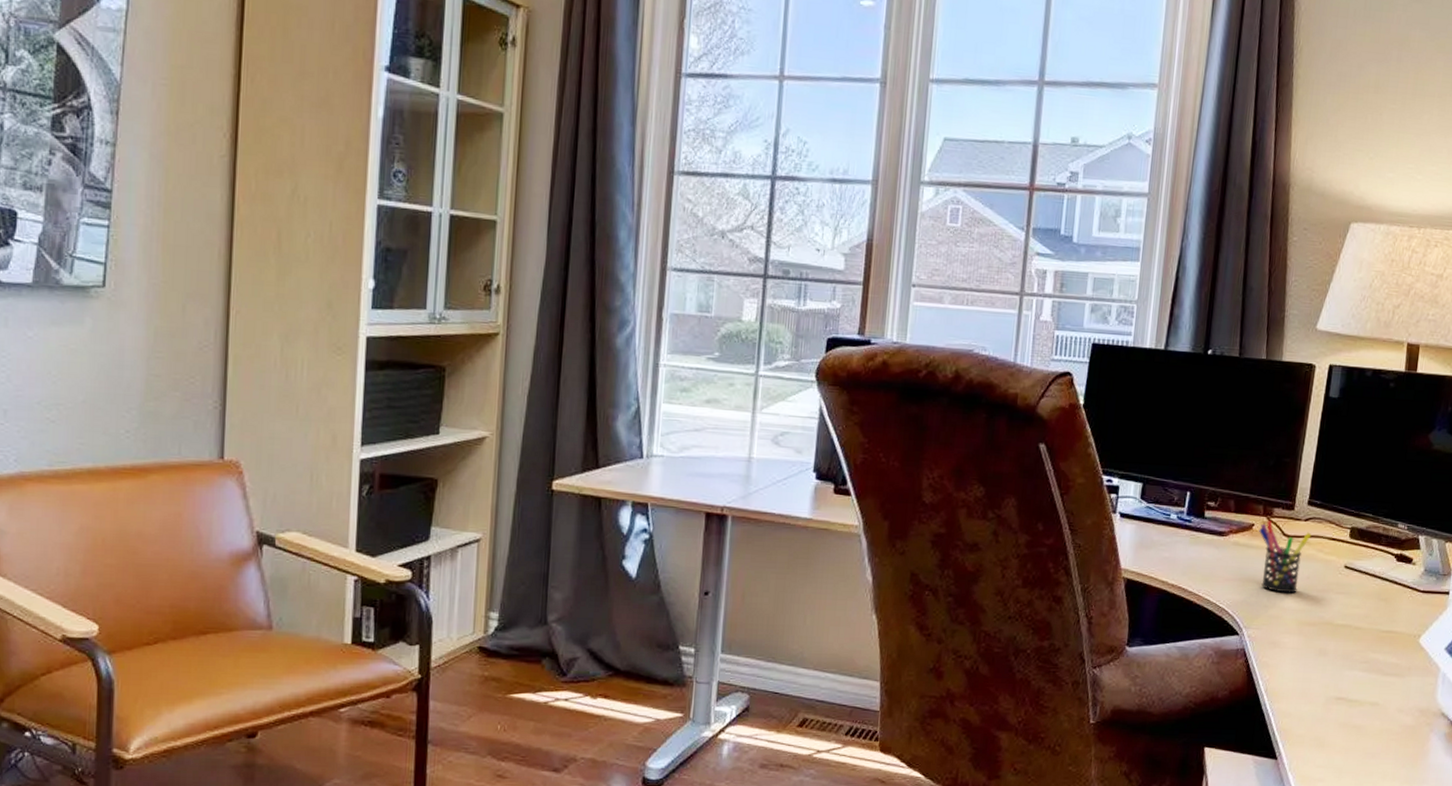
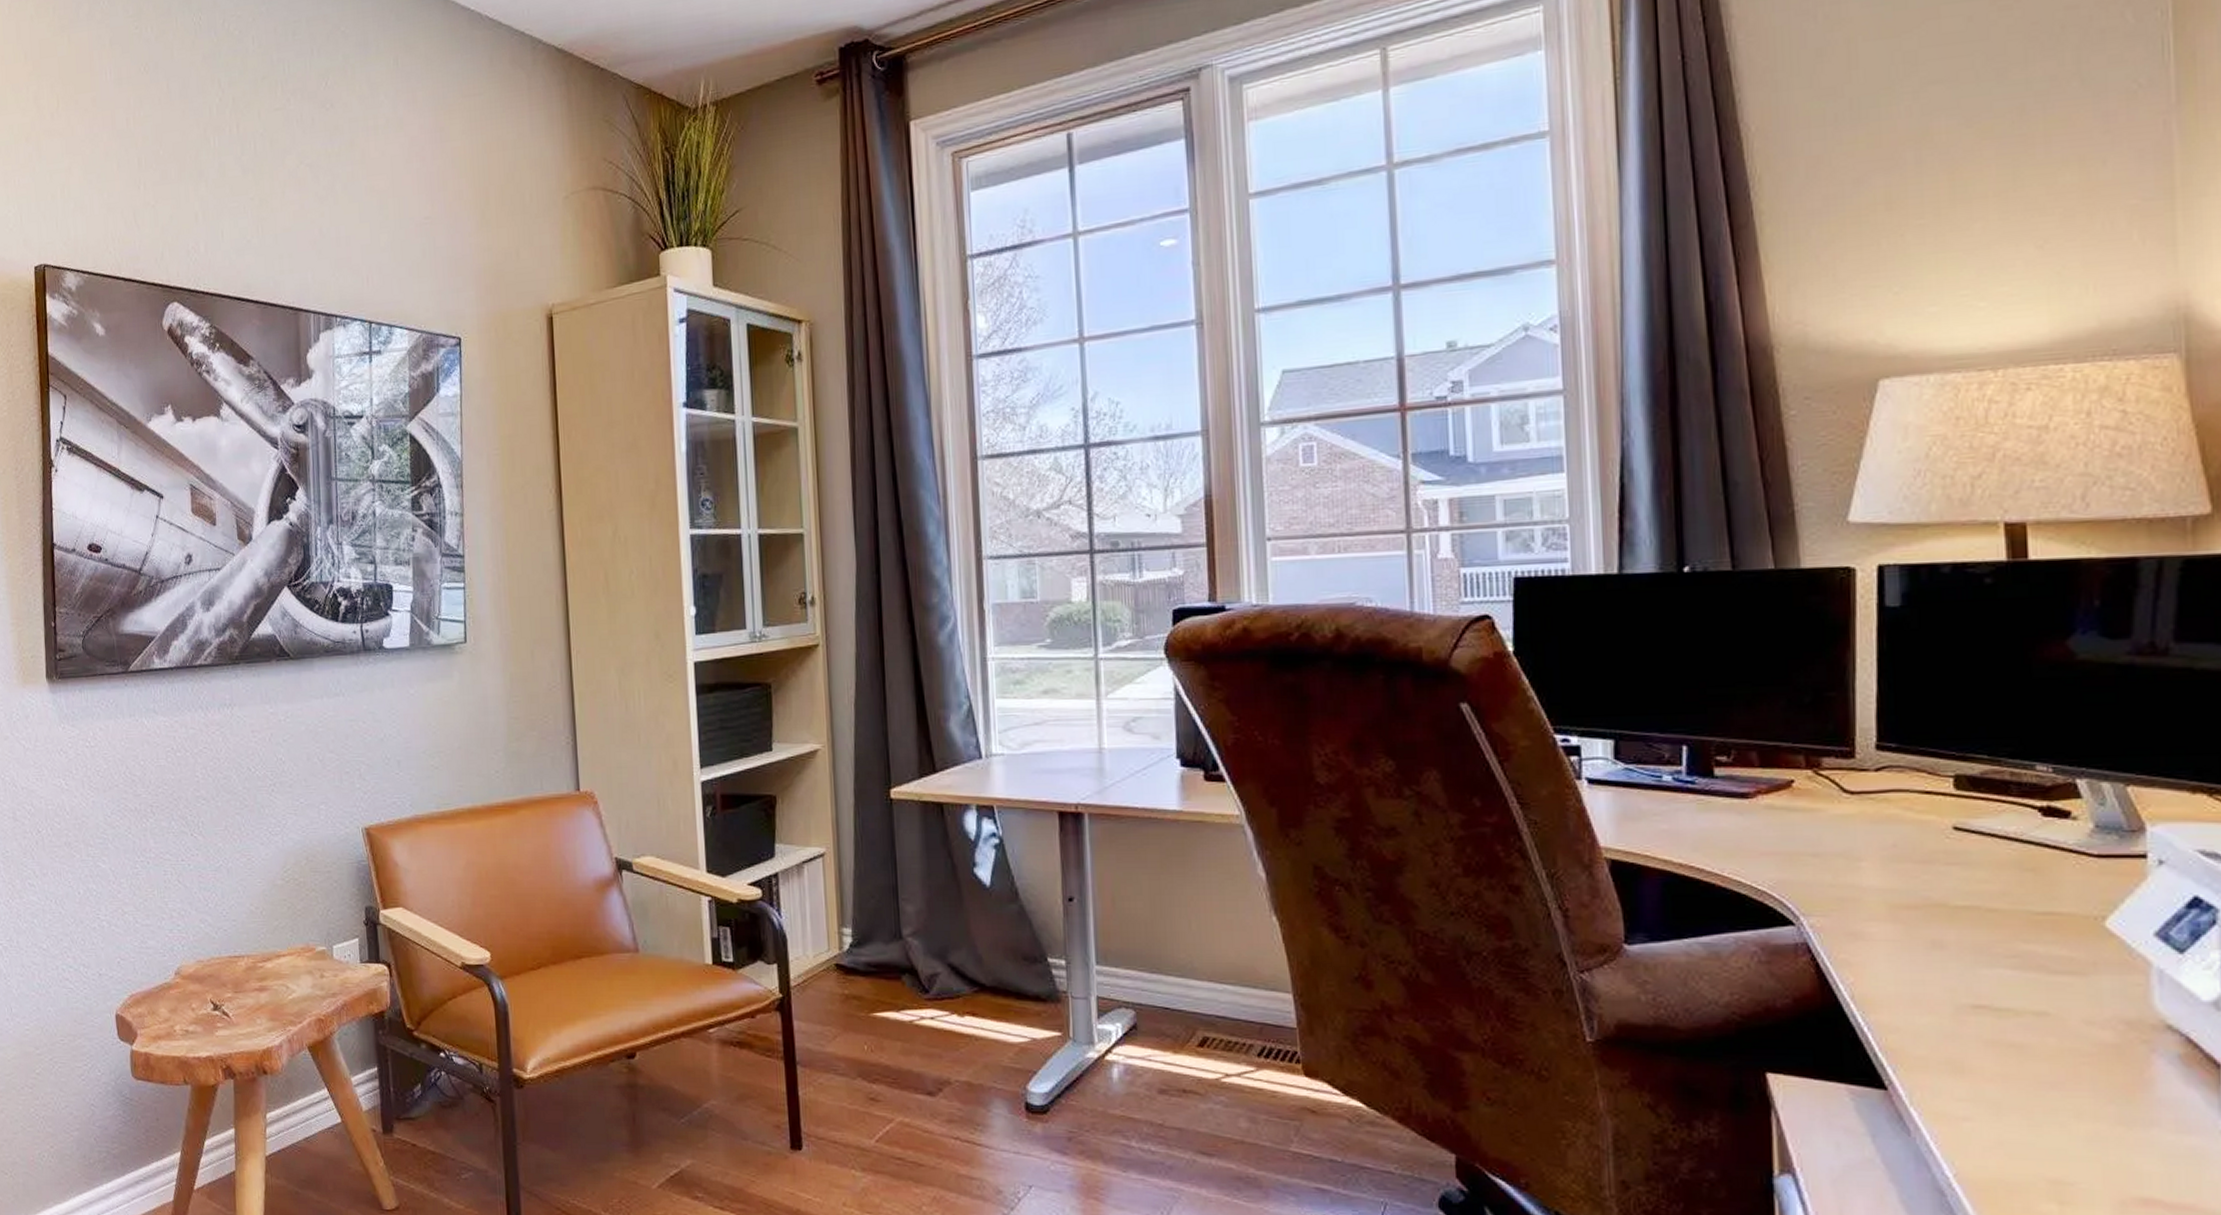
pen holder: present [1258,520,1312,594] -> none [1801,773,1890,868]

